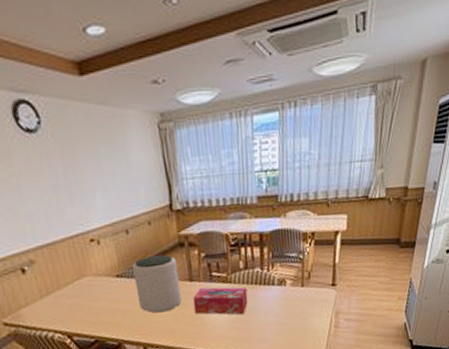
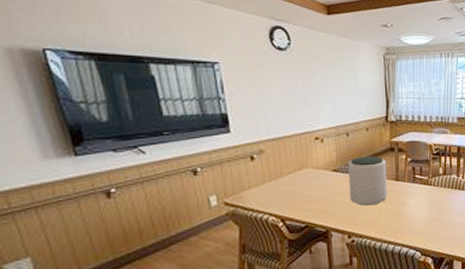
tissue box: present [192,287,248,315] -> none [397,187,445,214]

